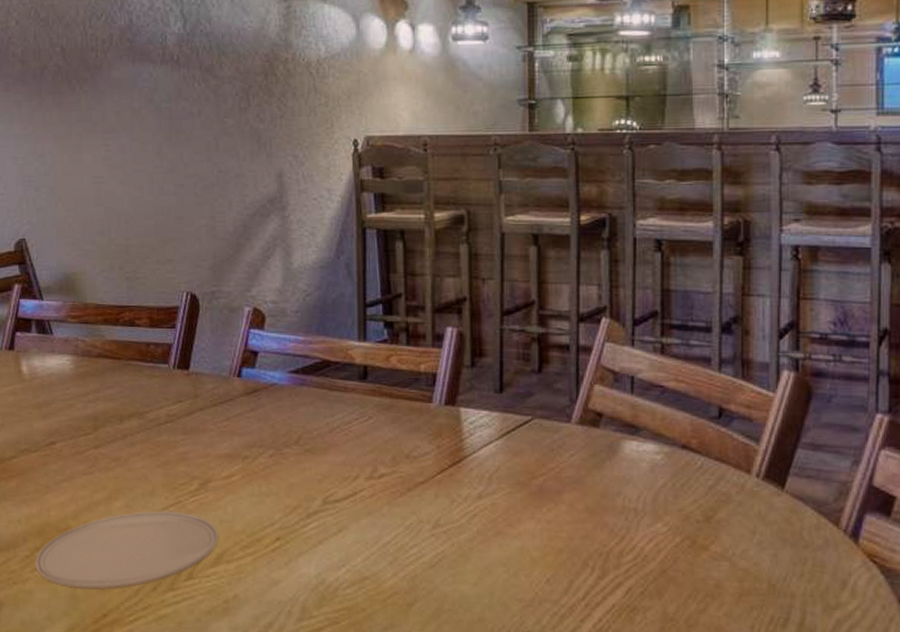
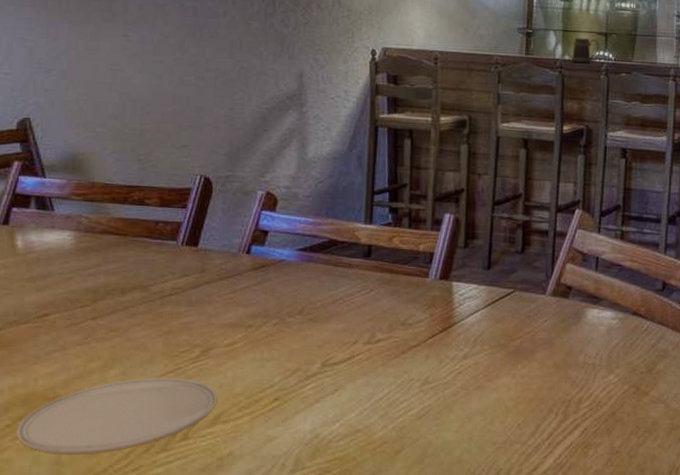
beer mug: none [586,105,620,137] -> present [572,38,600,64]

